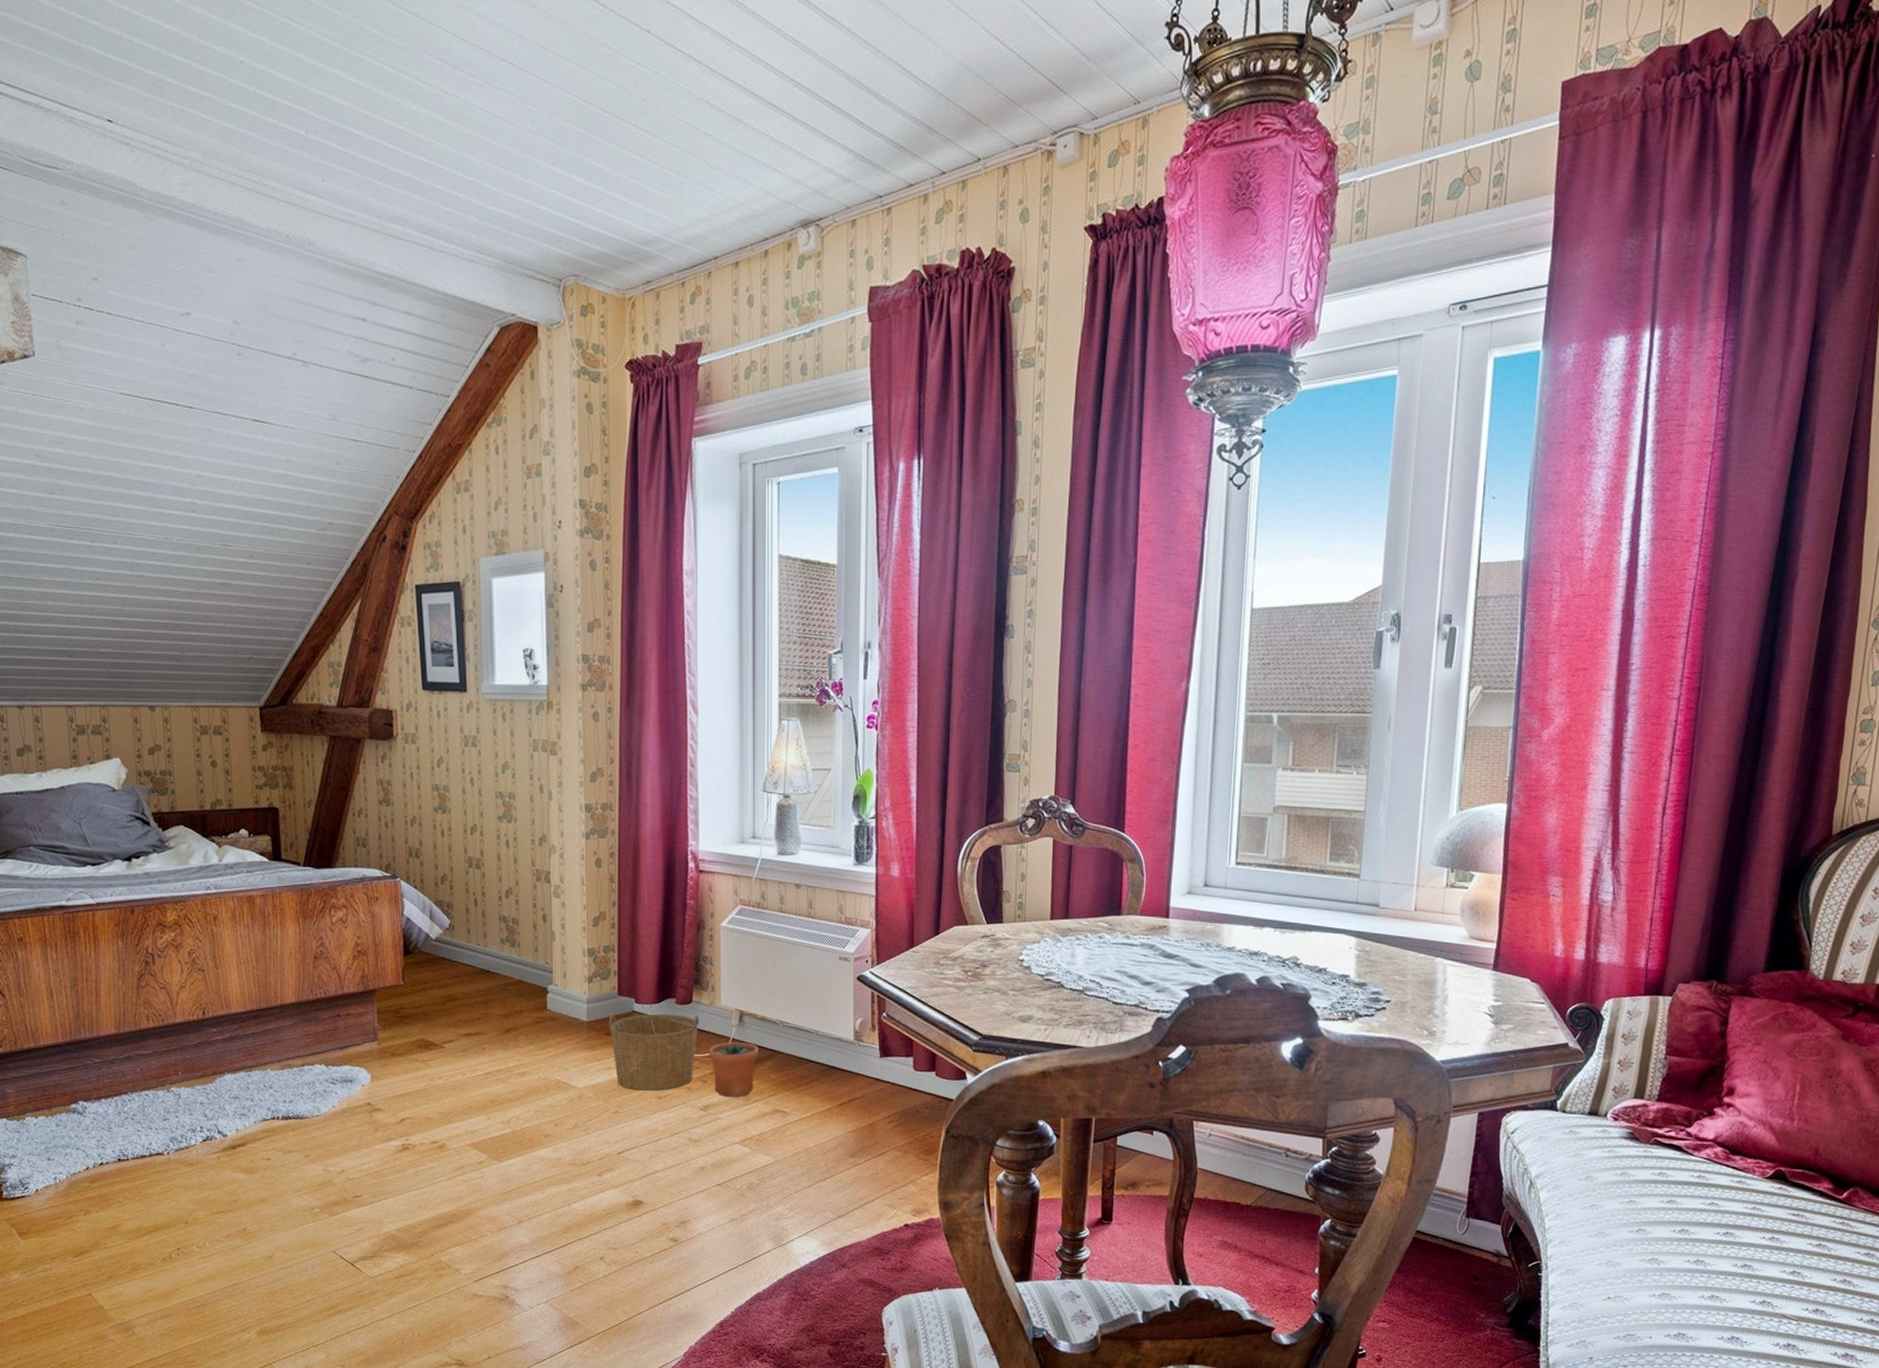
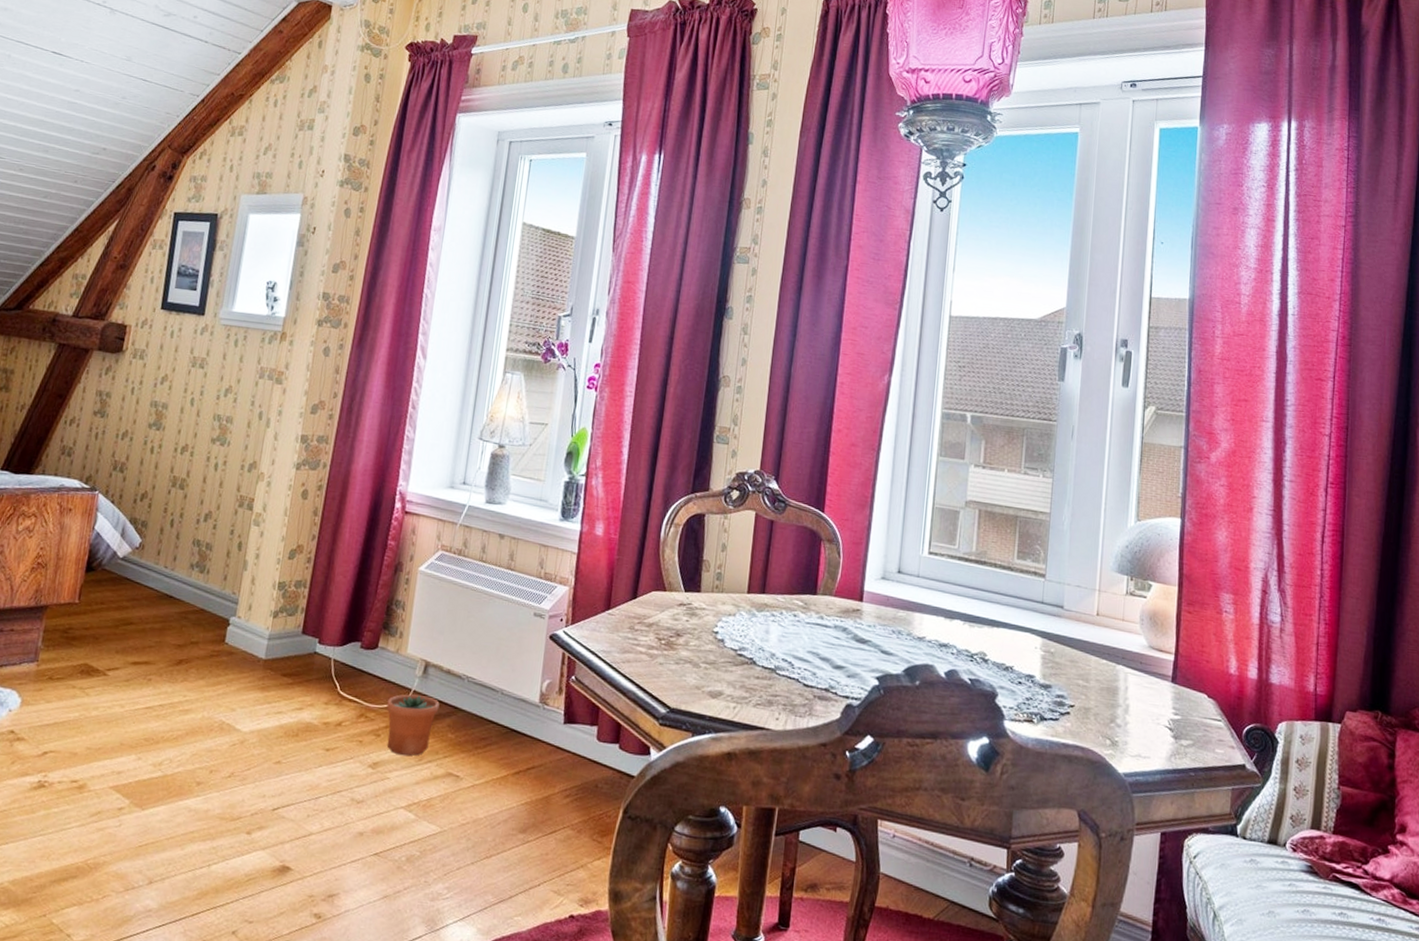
basket: present [608,1013,699,1091] -> none [285,653,383,742]

